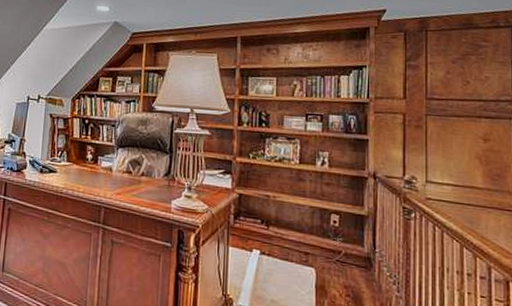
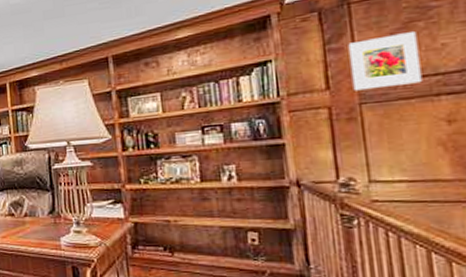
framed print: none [422,62,470,105] -> present [348,31,423,91]

